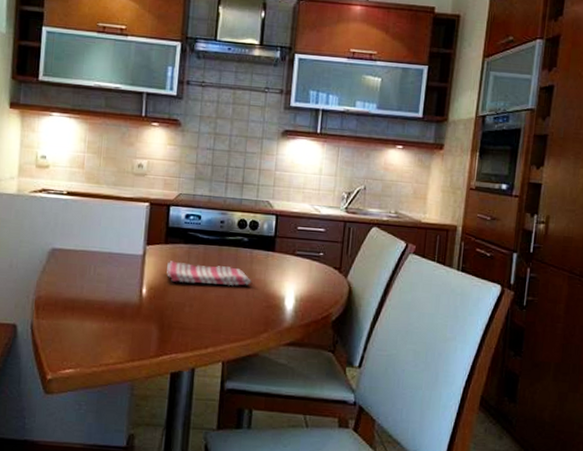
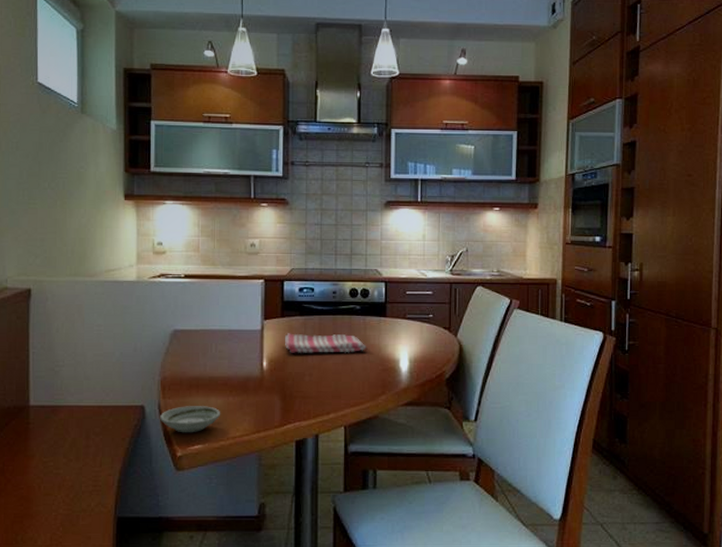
saucer: none [32,328,94,357] -> present [160,406,220,433]

